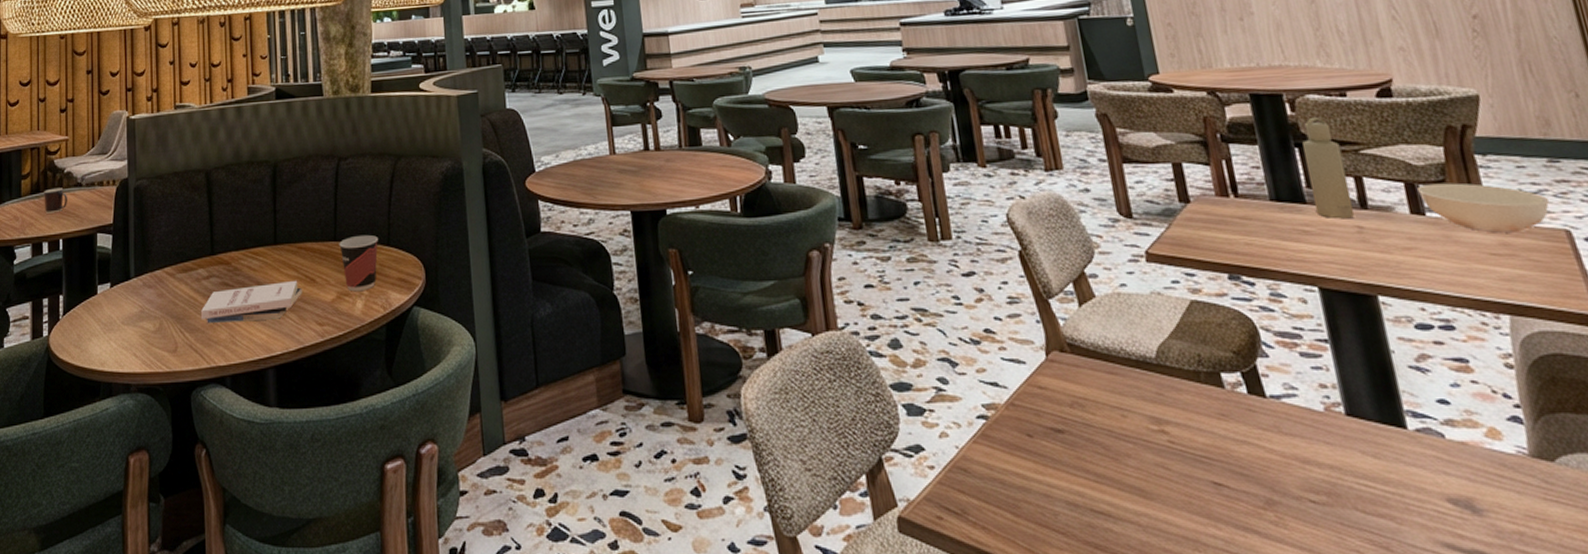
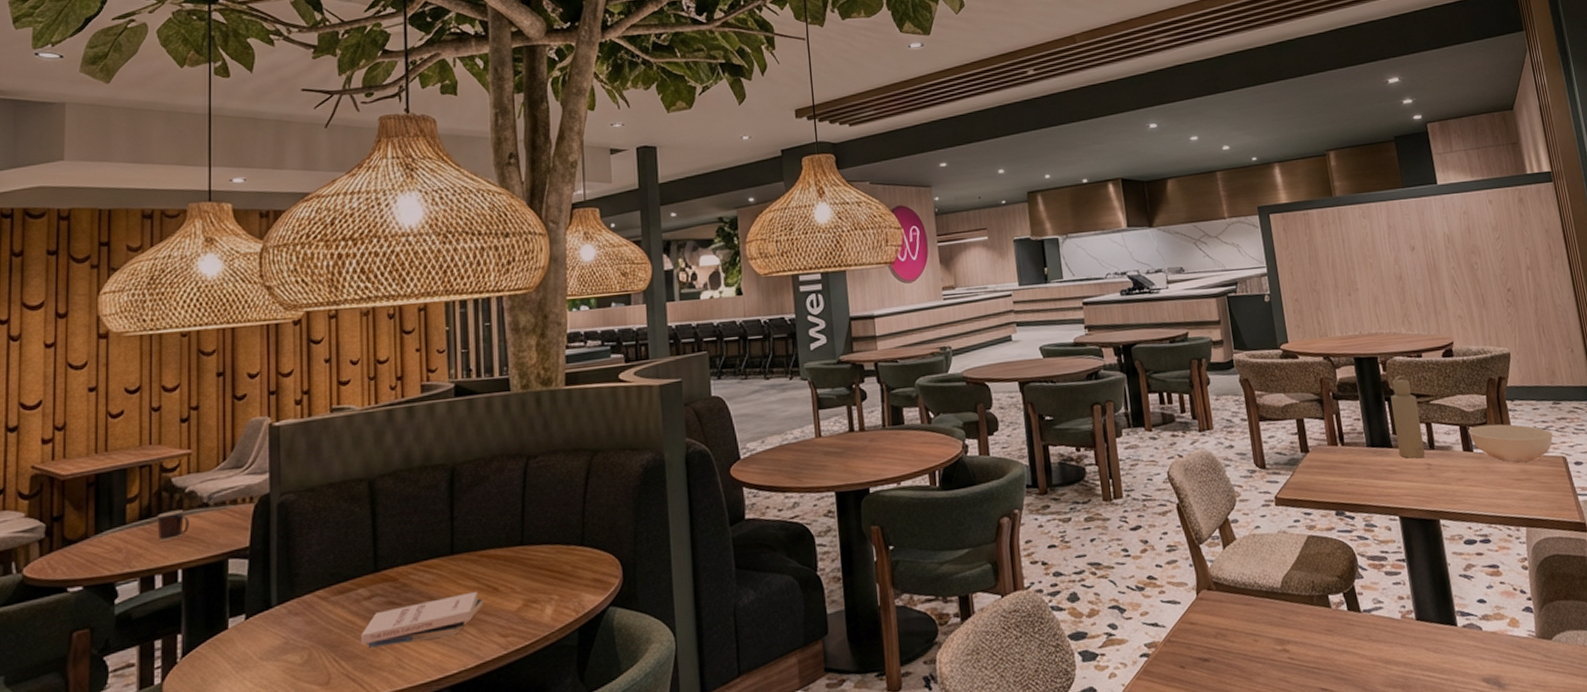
cup: present [339,234,378,292] -> none [526,535,571,598]

